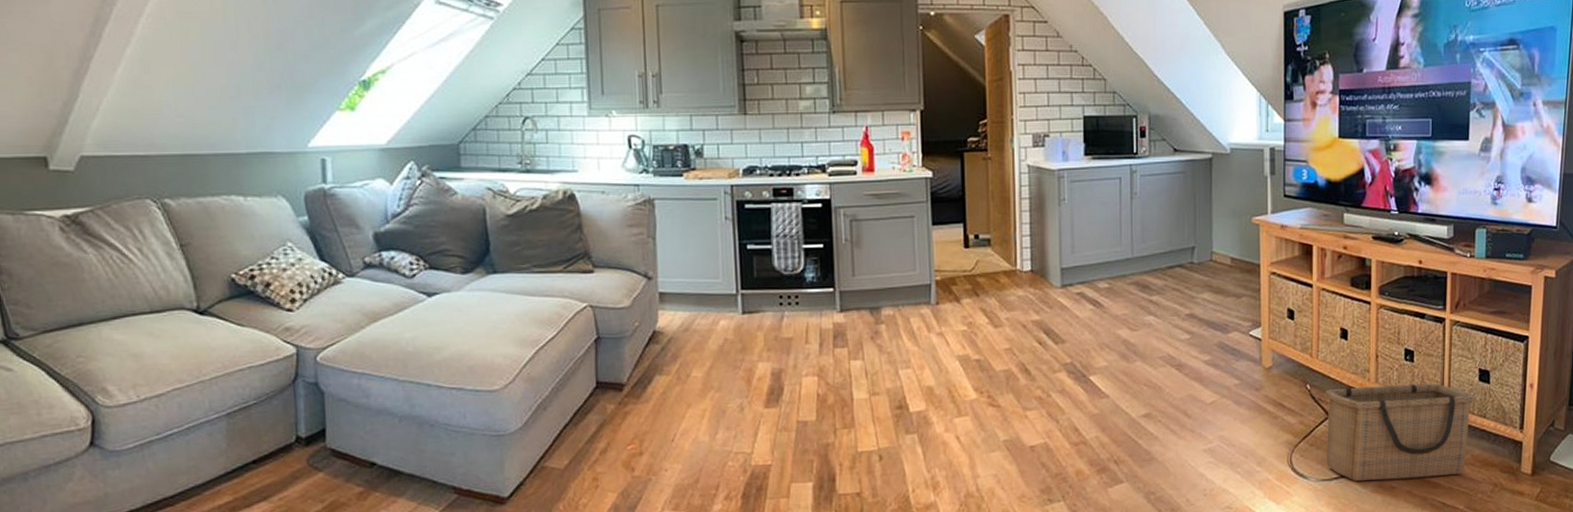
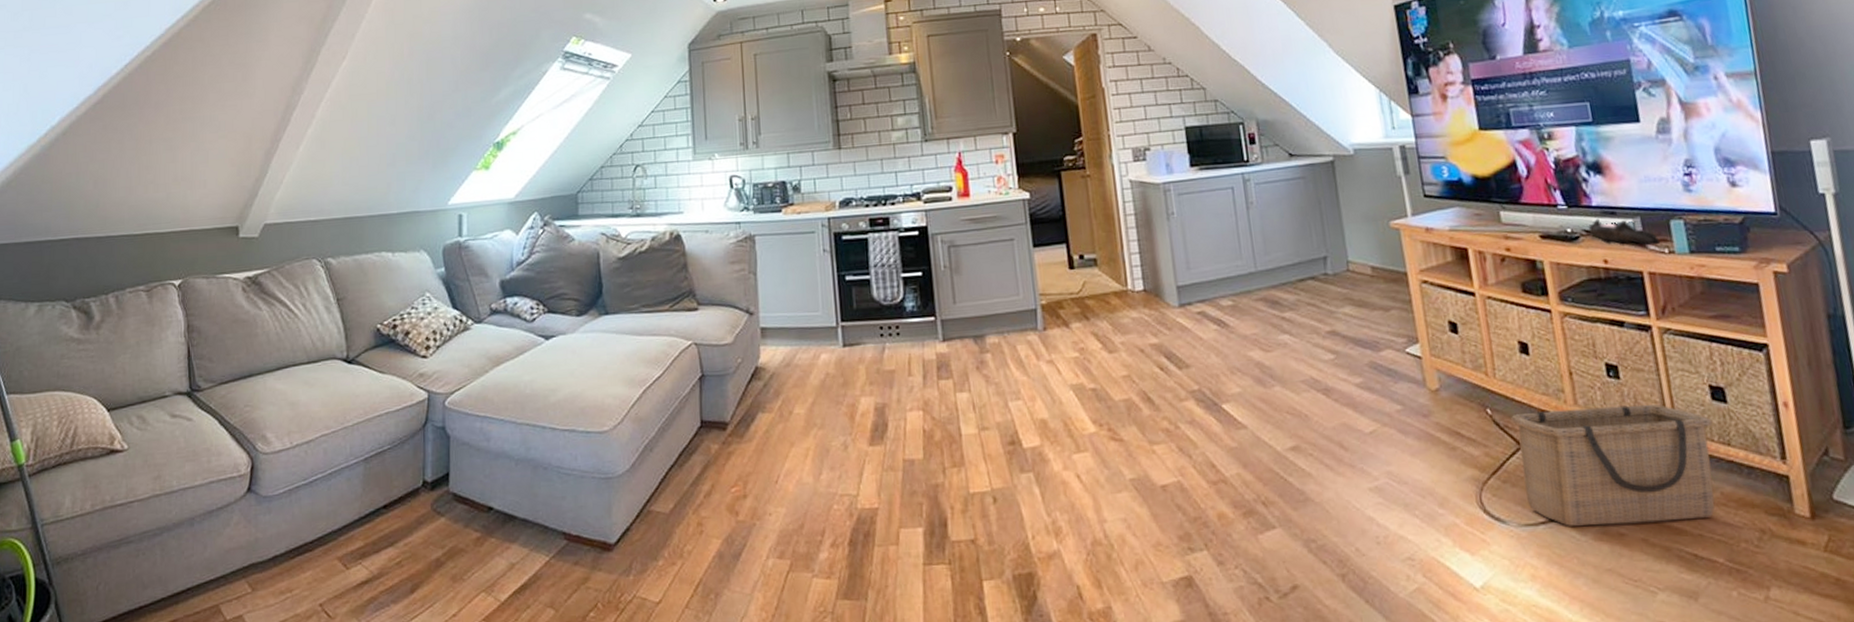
control: none [1412,224,1465,250] -> present [1588,218,1661,246]

